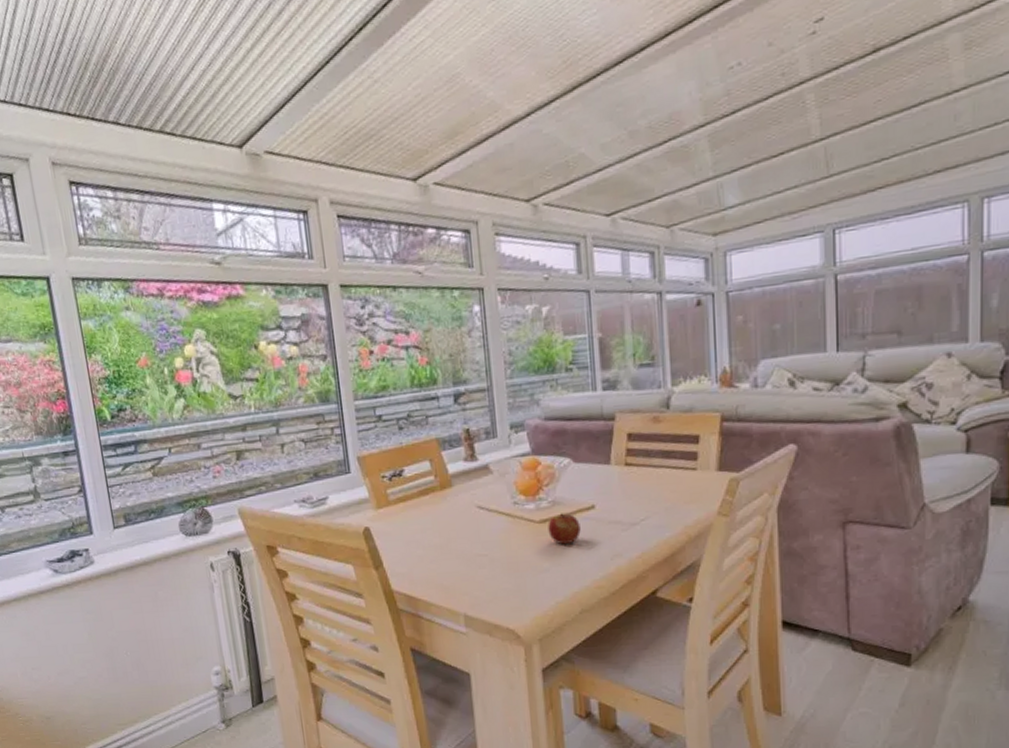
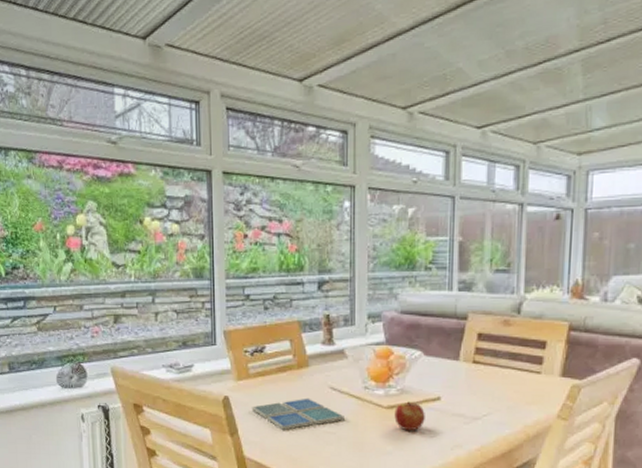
drink coaster: none [395,520,496,558] -> present [251,398,344,430]

